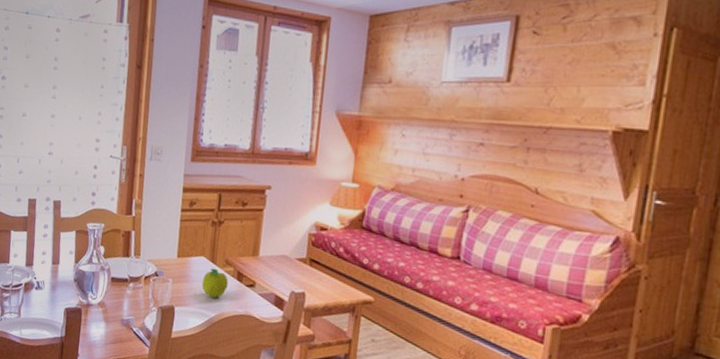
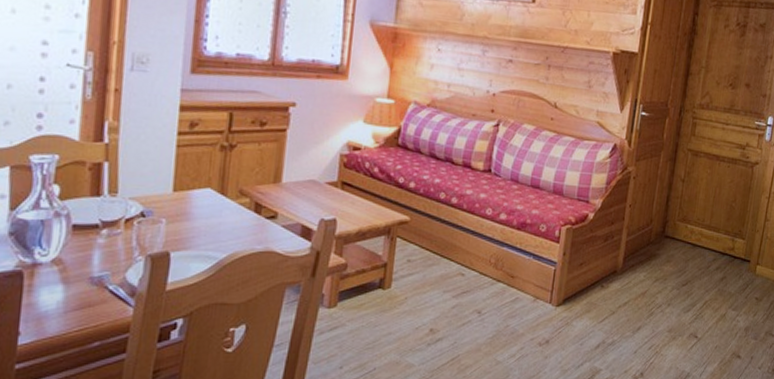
fruit: present [201,268,228,298] -> none [207,201,243,236]

